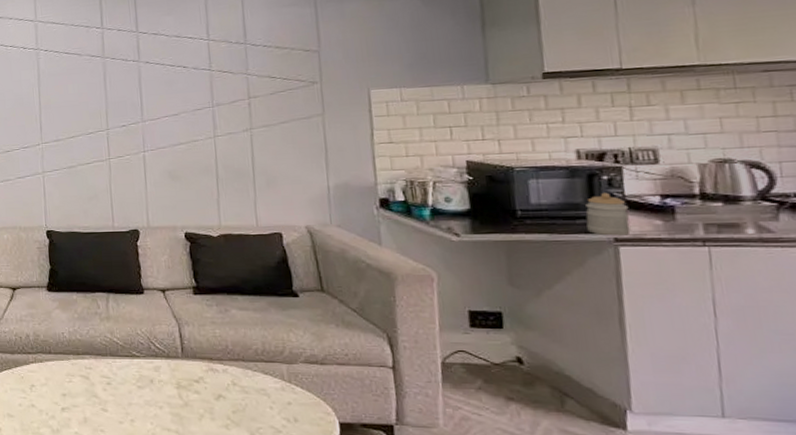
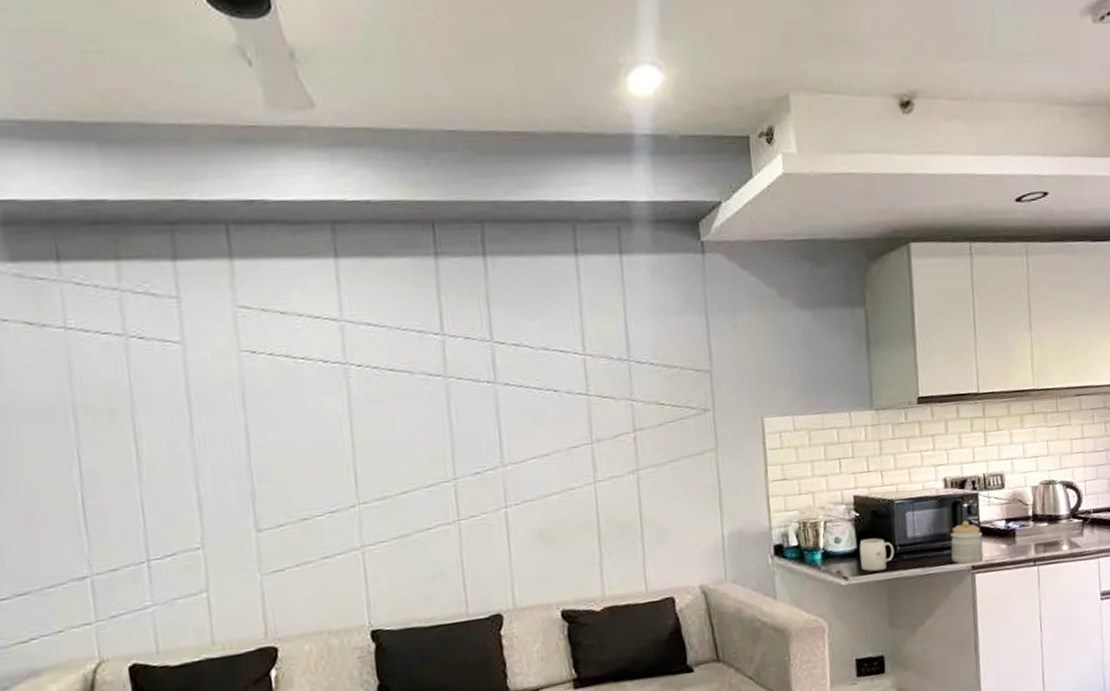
mug: none [472,201,515,232] -> present [859,538,895,572]

